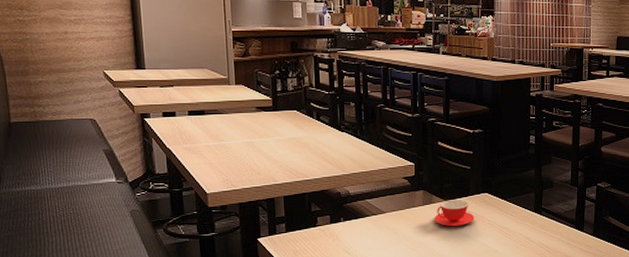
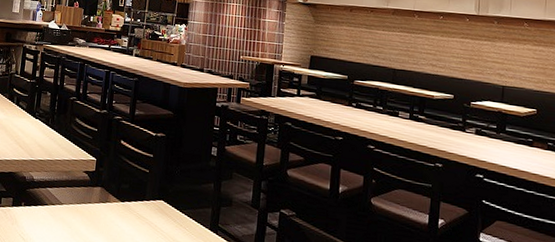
teacup: present [433,200,475,226] -> none [107,201,148,231]

